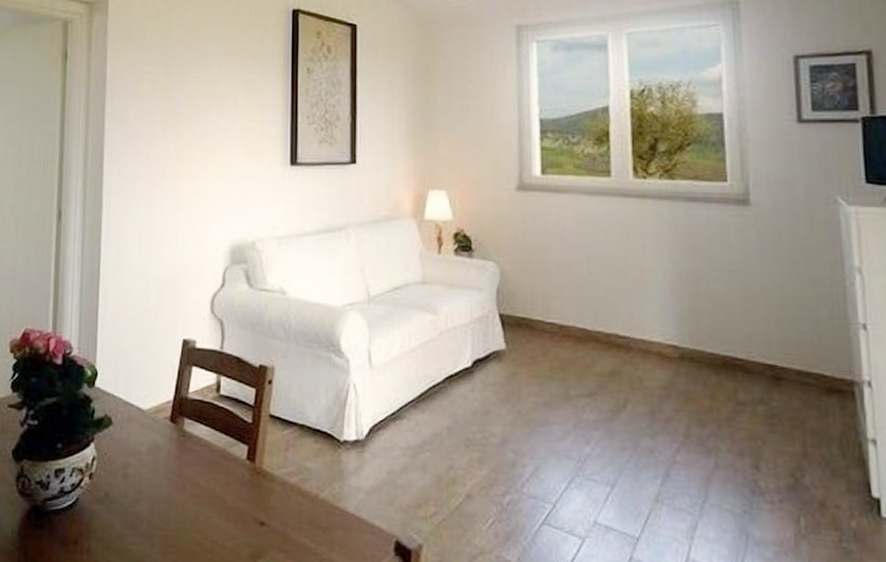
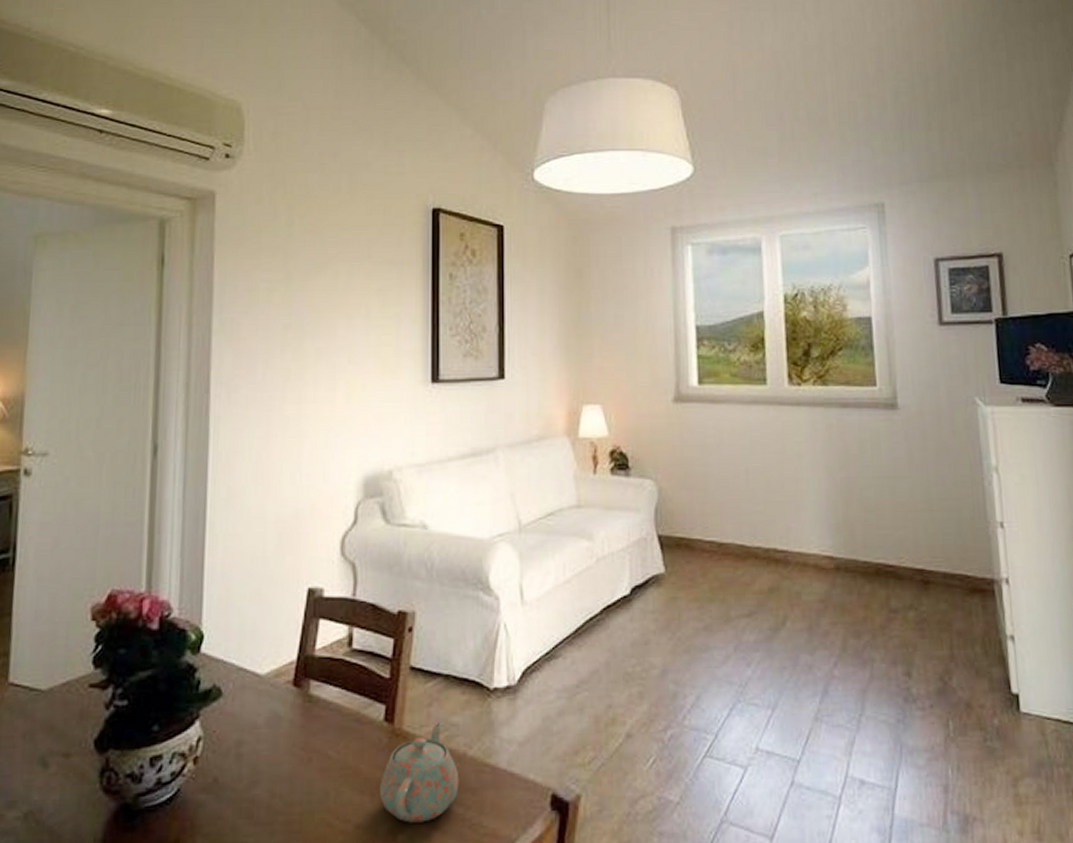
teapot: none [242,464,312,552] -> present [379,720,459,823]

